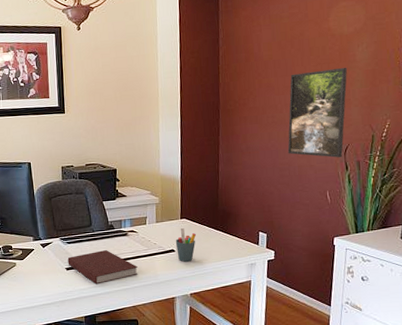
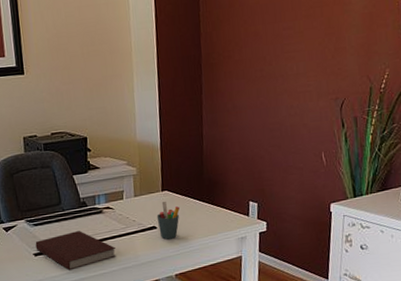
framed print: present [287,67,347,158] -> none [278,10,342,115]

